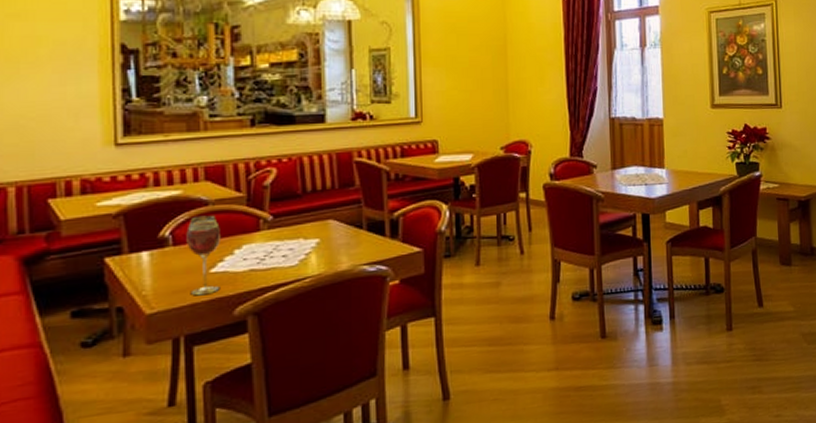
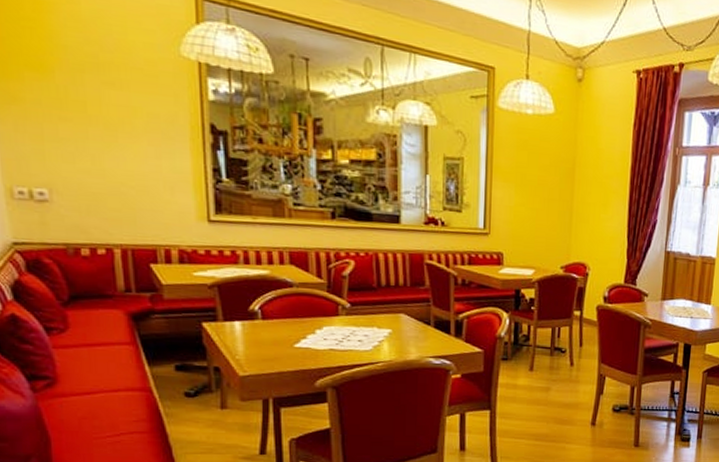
wineglass: present [186,215,222,296] -> none [273,295,305,366]

